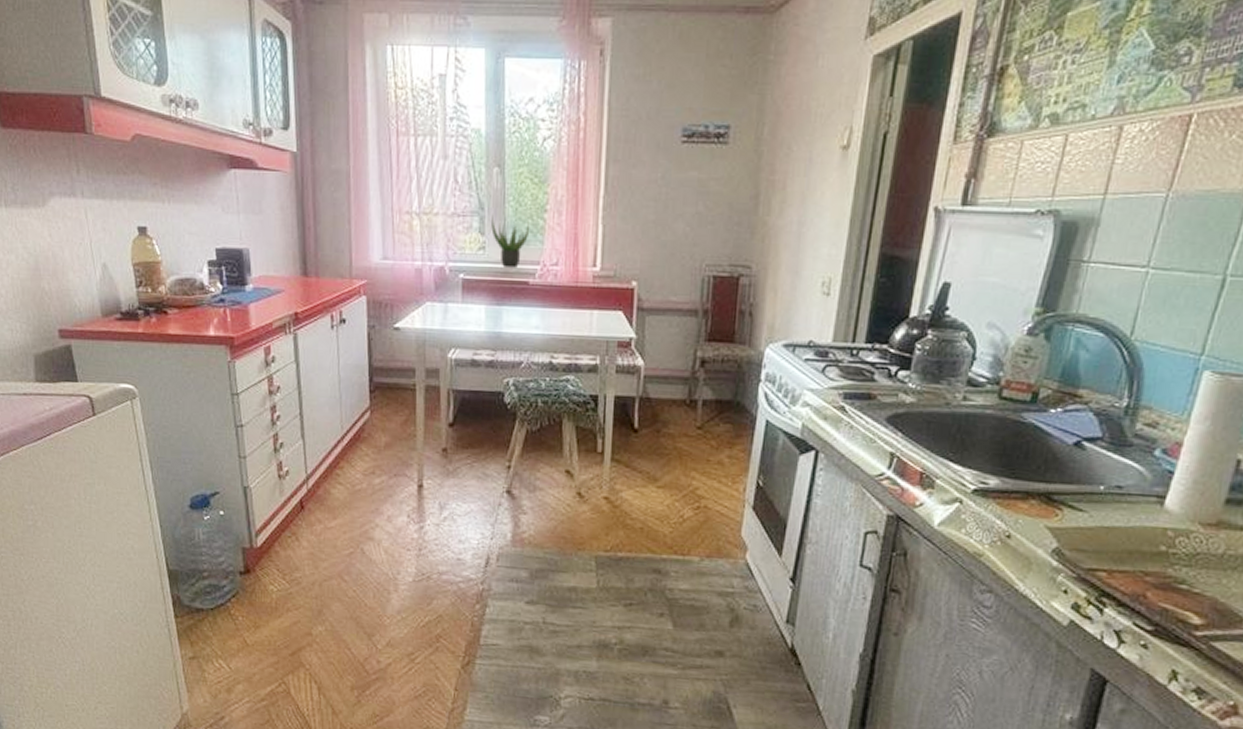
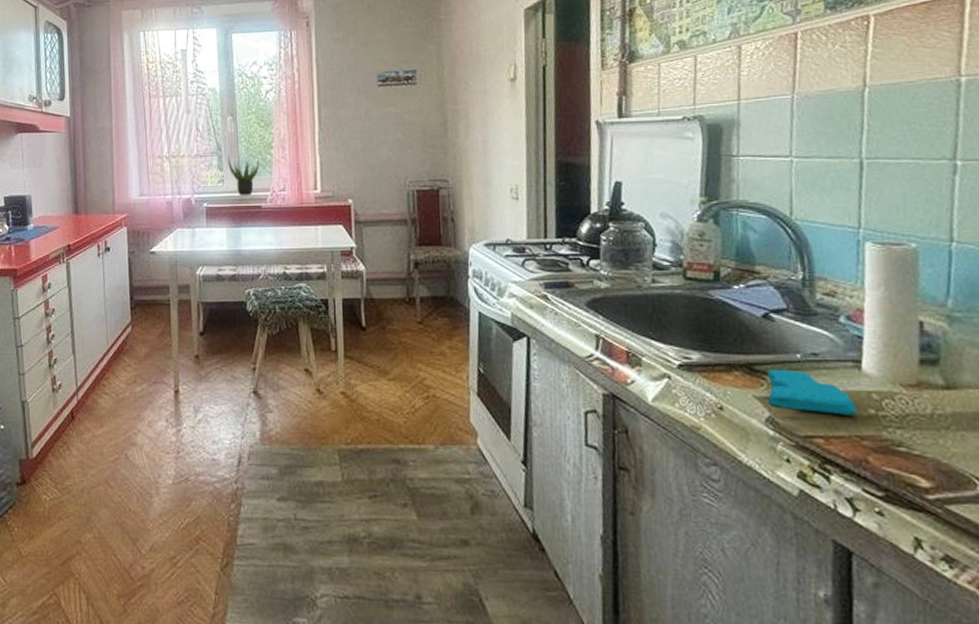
sponge: none [1060,500,1149,551] -> present [767,369,858,415]

